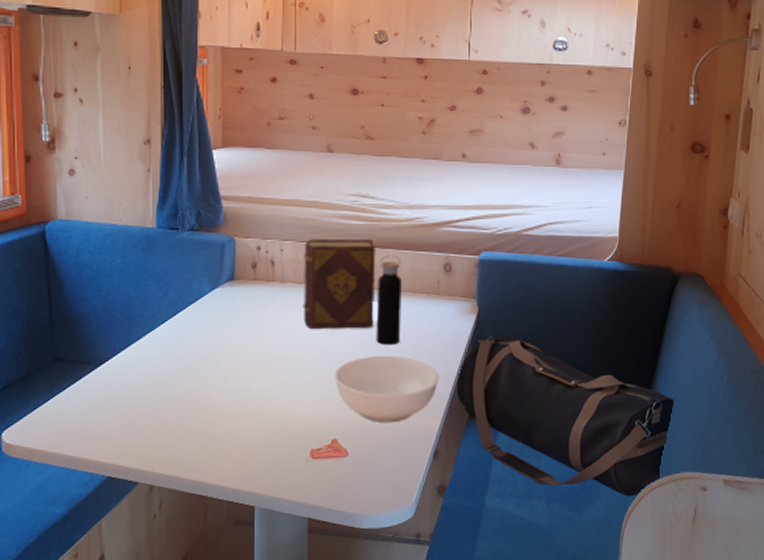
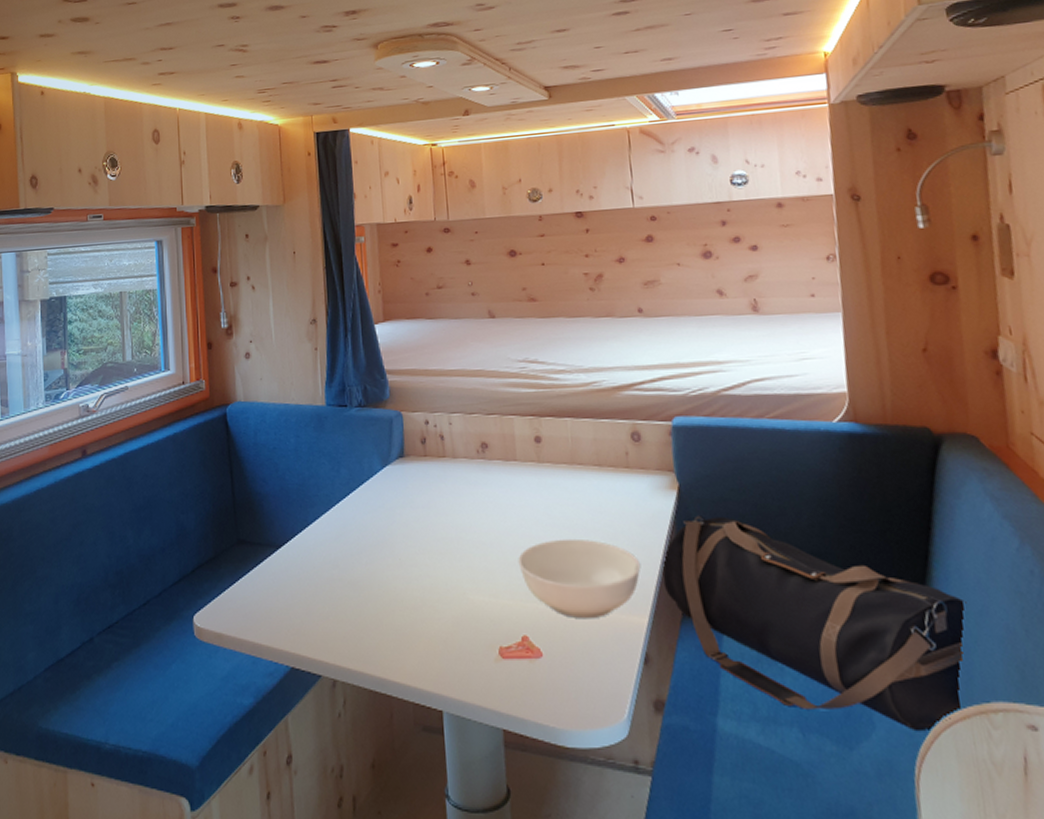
diary: present [302,238,376,329] -> none [473,408,557,508]
water bottle: present [376,255,403,345] -> none [556,424,589,527]

